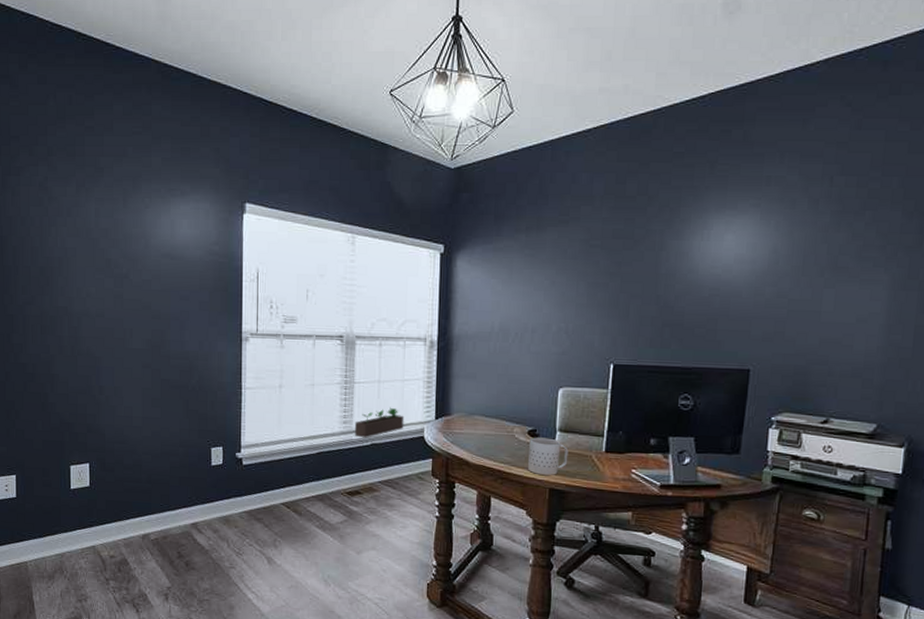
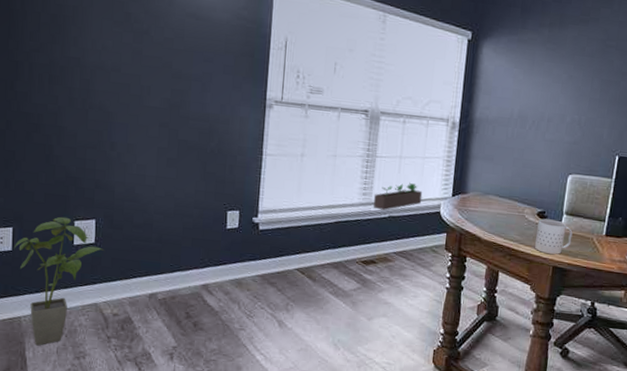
house plant: none [17,462,99,590] -> present [13,216,104,346]

